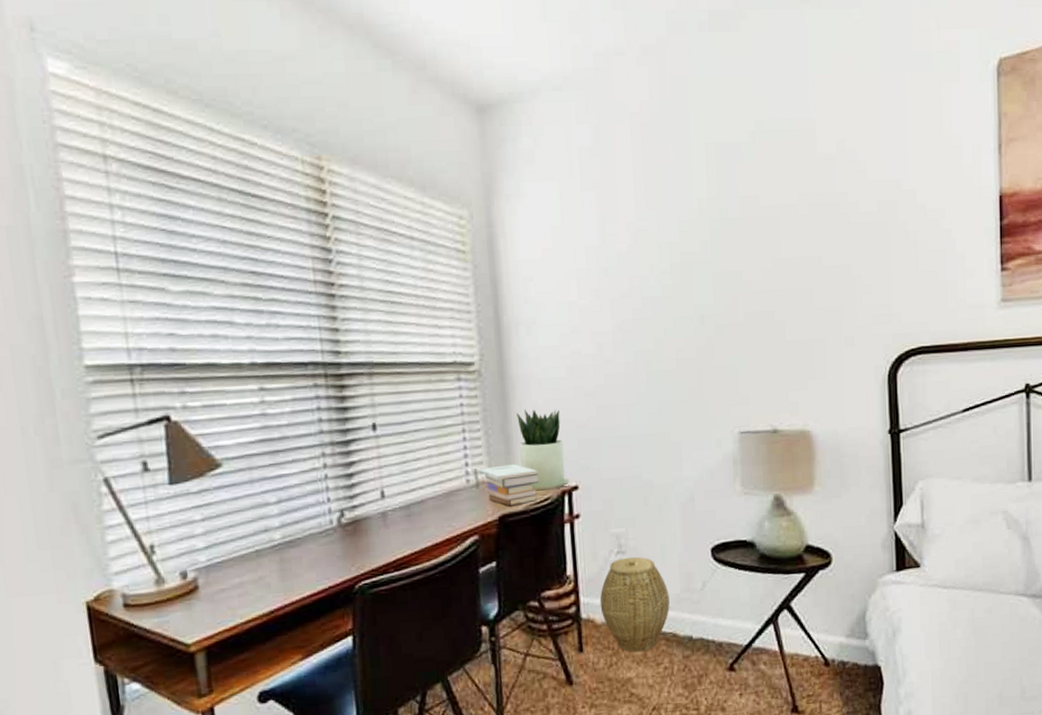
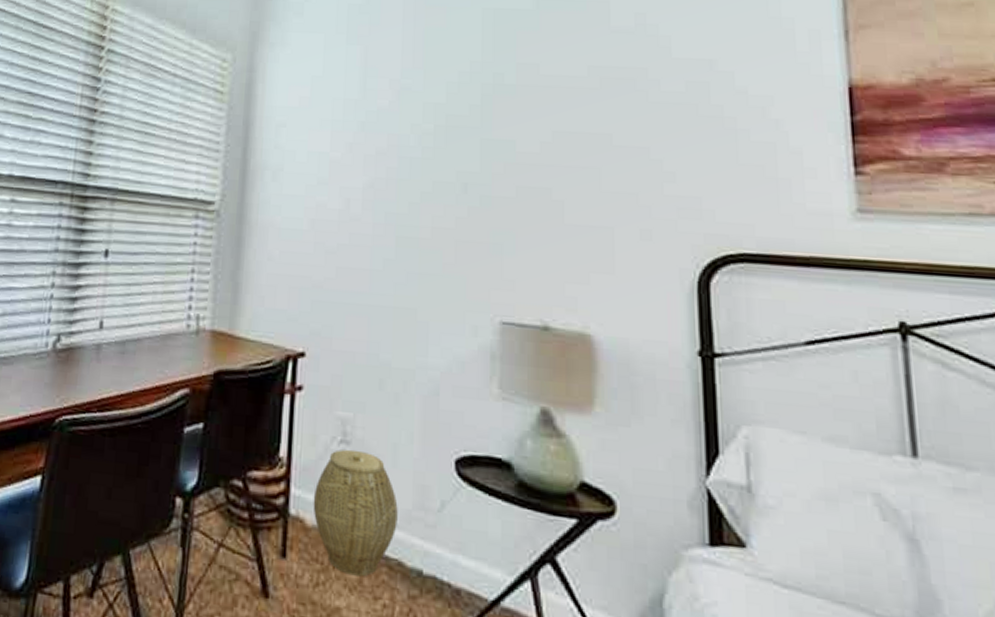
books: present [478,464,539,507] -> none [201,314,264,363]
planter: present [517,409,570,491] -> none [246,258,297,352]

